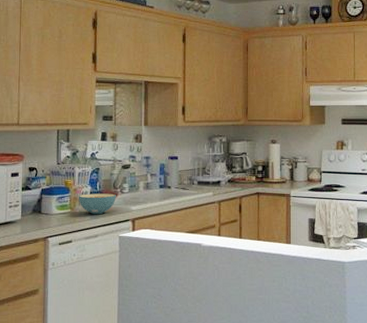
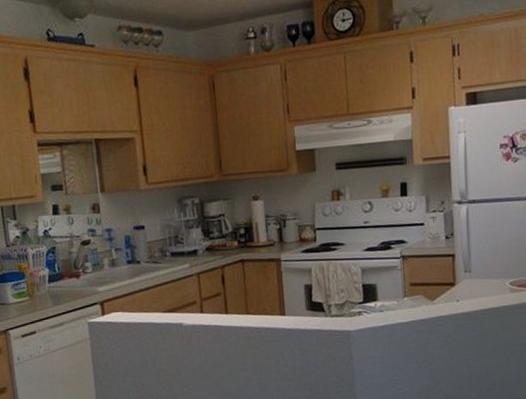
cereal bowl: present [78,193,116,215] -> none [35,275,79,301]

